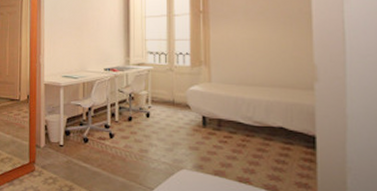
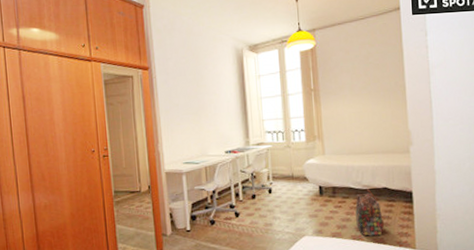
backpack: none [244,126,279,182] -> present [355,189,385,236]

